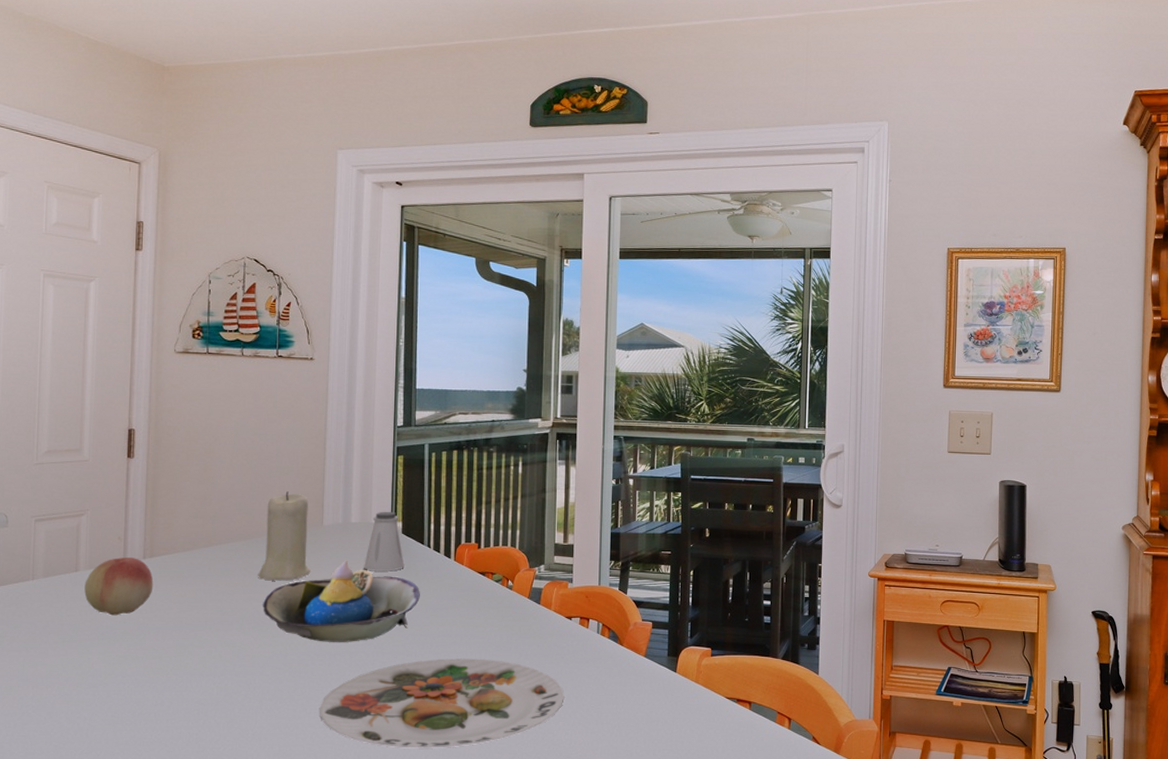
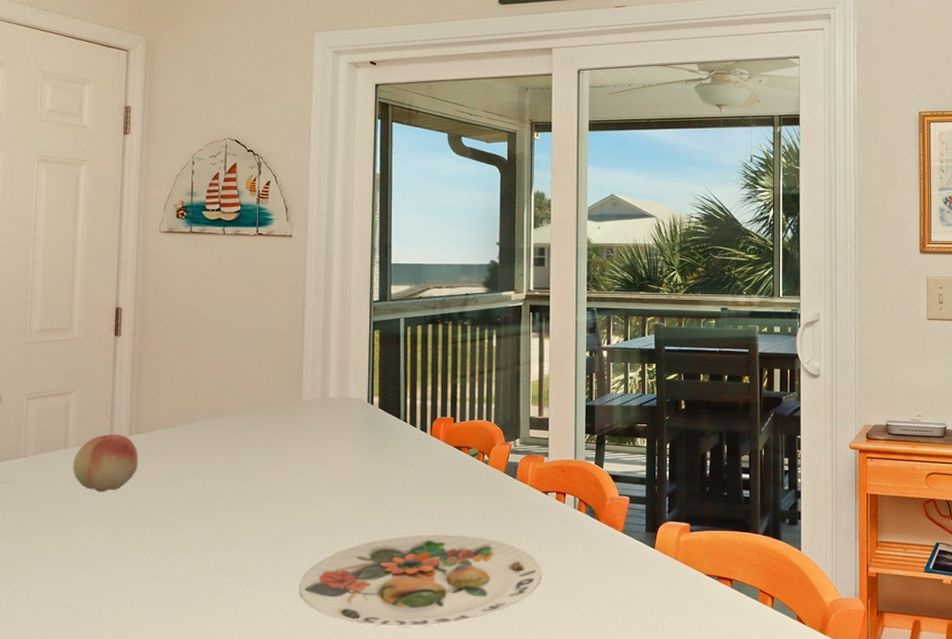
candle: present [258,491,311,581] -> none [239,367,290,457]
decorative bowl: present [262,560,420,642] -> none [243,435,397,518]
saltshaker: present [364,511,405,571] -> none [342,386,382,447]

